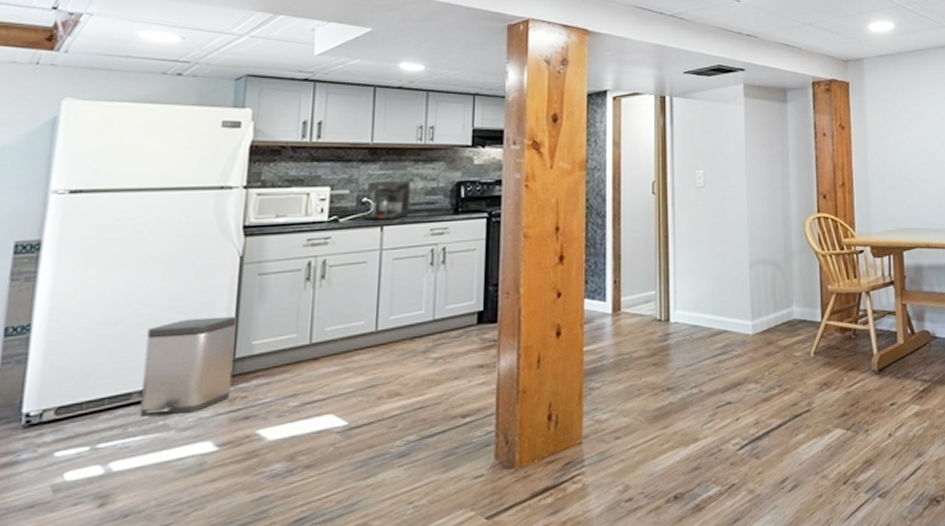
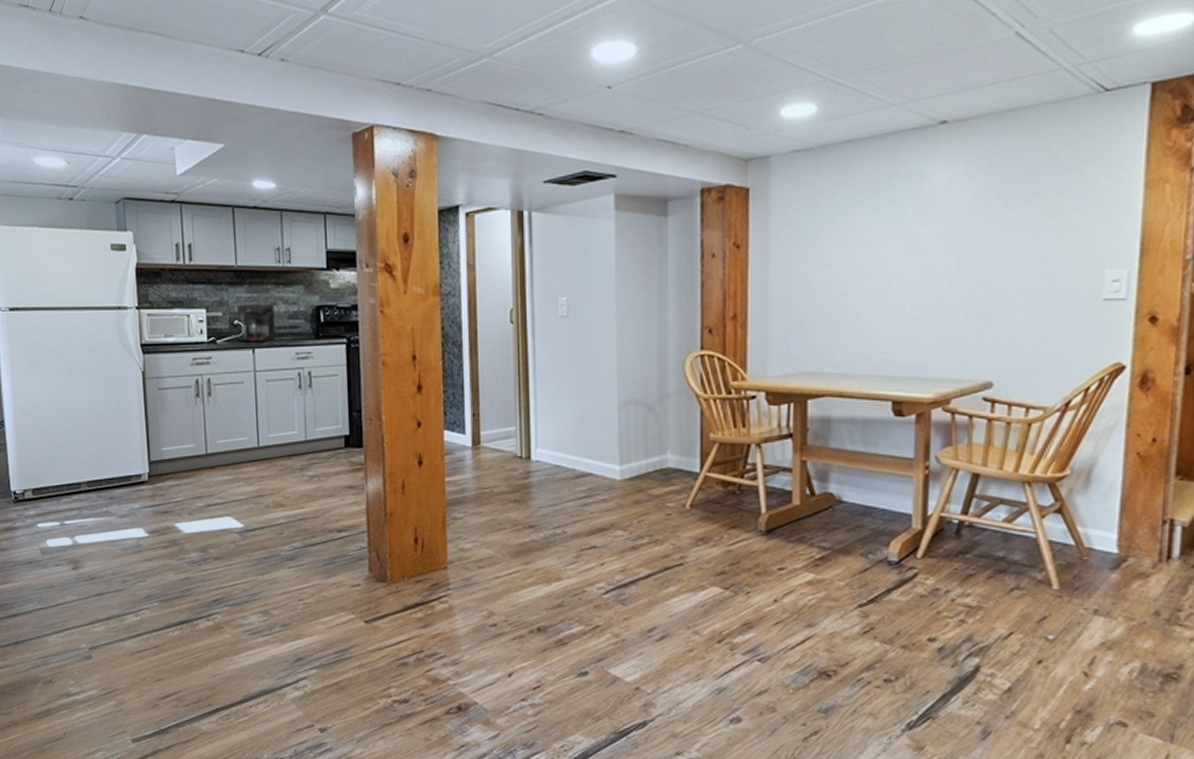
pedal bin: present [140,316,237,417] -> none [84,424,151,503]

